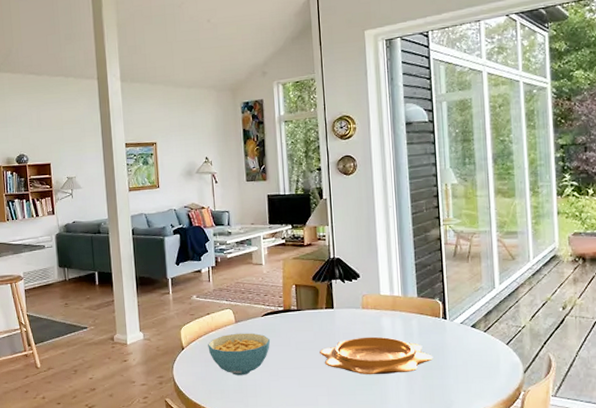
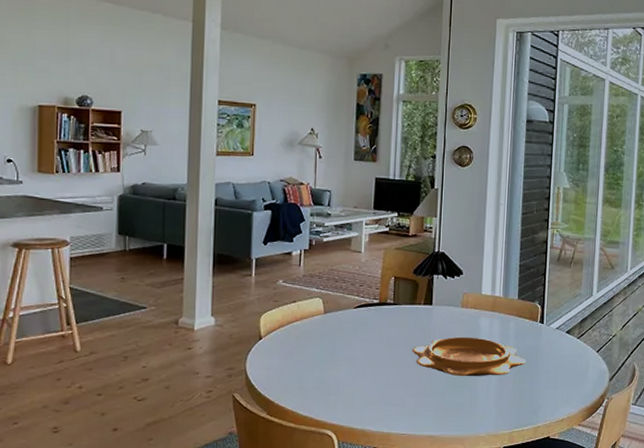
cereal bowl: present [208,332,271,375] -> none [290,324,361,371]

